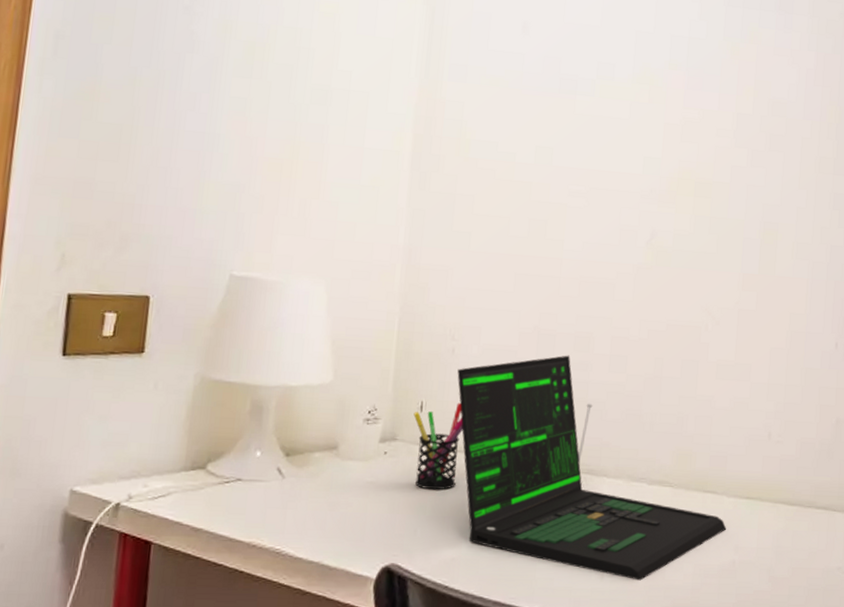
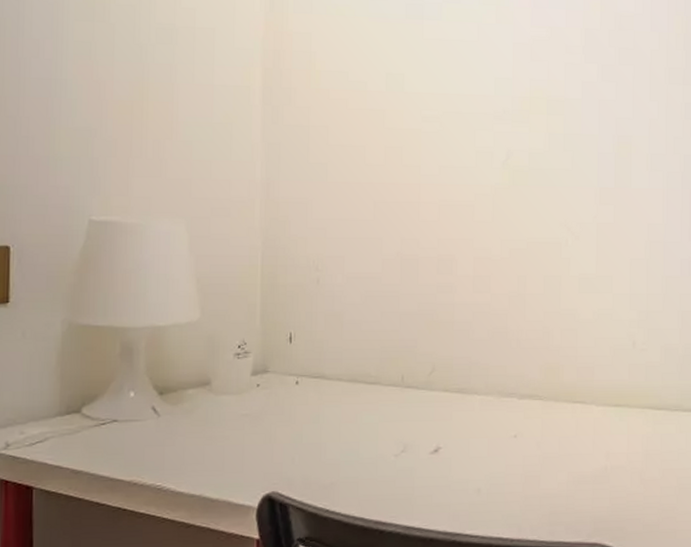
pen holder: present [413,402,463,490] -> none [283,331,333,418]
laptop: present [457,355,727,581] -> none [323,278,597,492]

